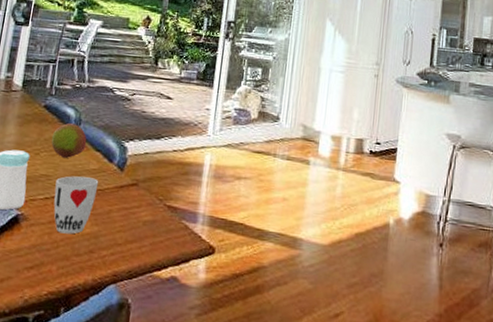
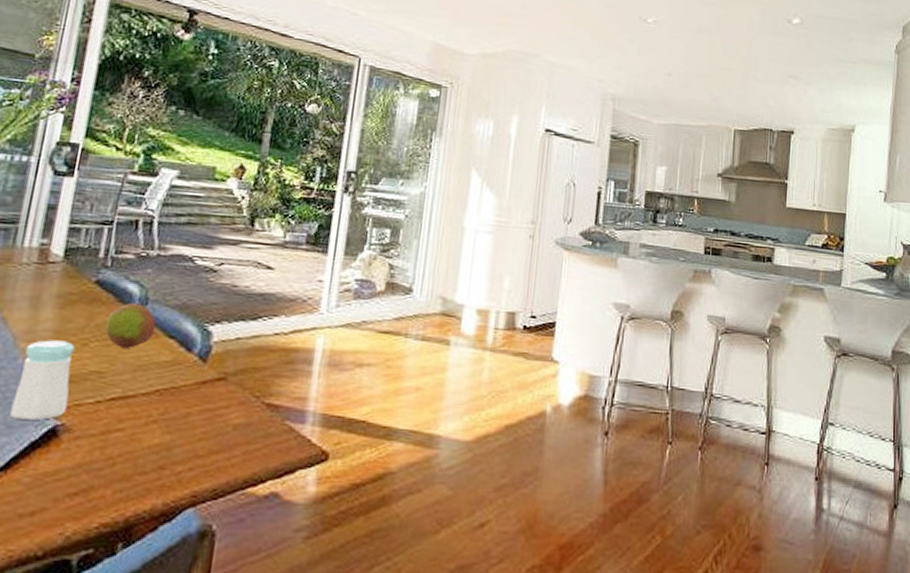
cup: present [54,176,99,234] -> none [108,371,173,447]

